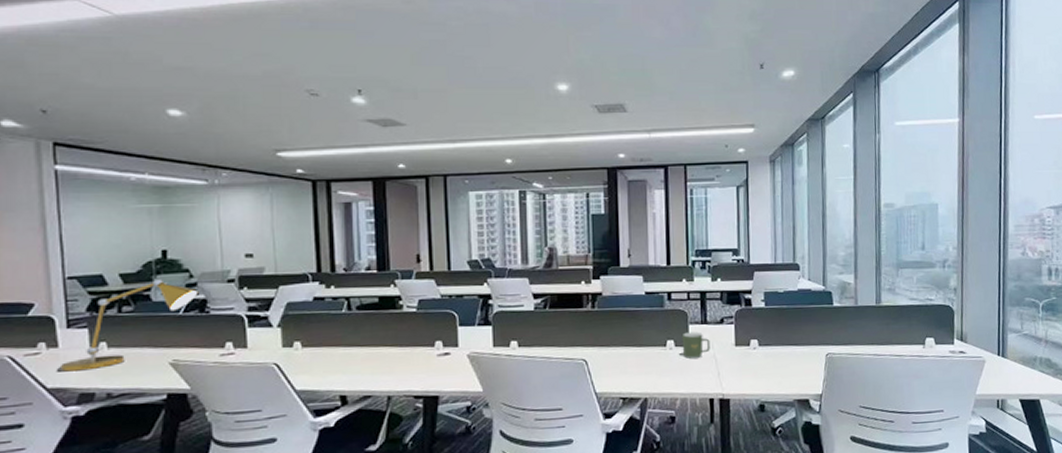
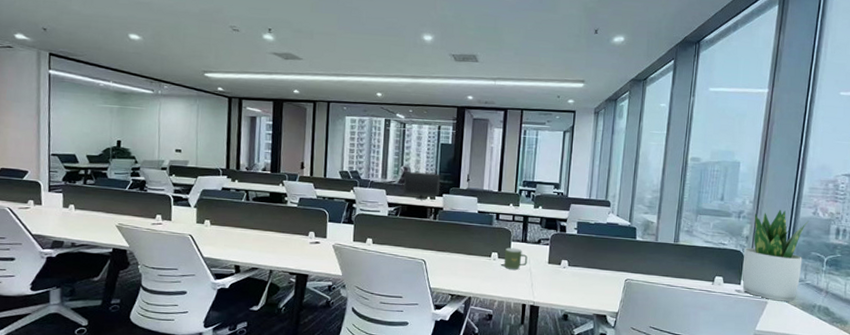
desk lamp: present [57,280,199,372] -> none [40,162,141,224]
computer monitor: none [549,252,595,286] -> present [403,172,440,200]
planter: none [954,253,1018,358] -> present [742,209,809,302]

